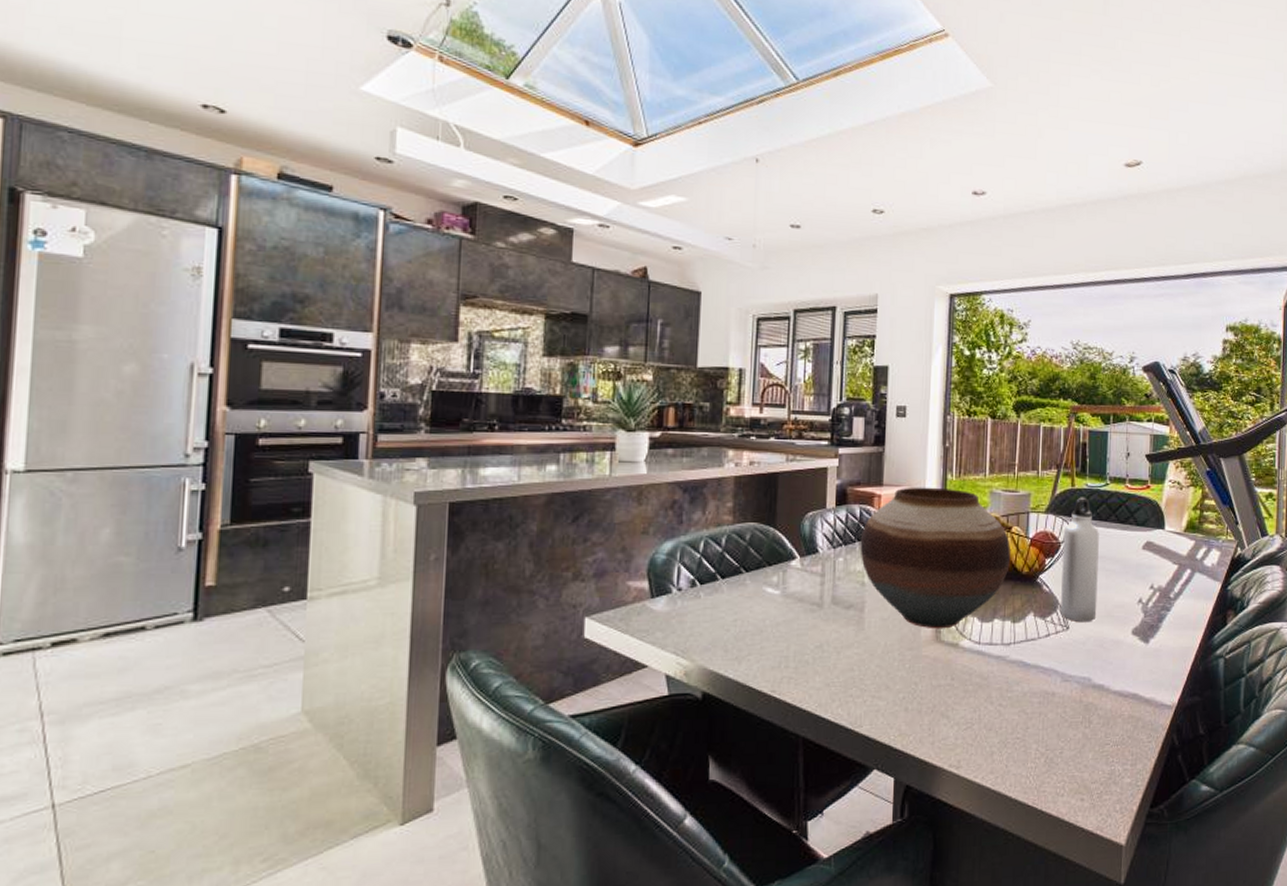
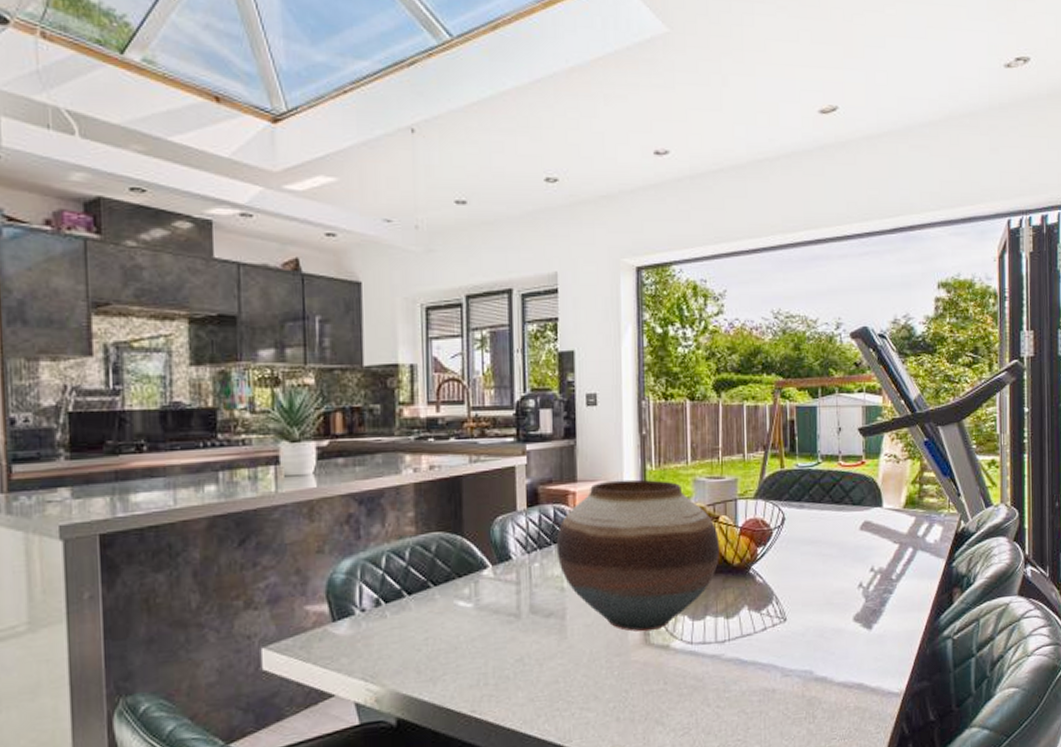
water bottle: present [1061,497,1099,623] -> none [775,478,815,613]

